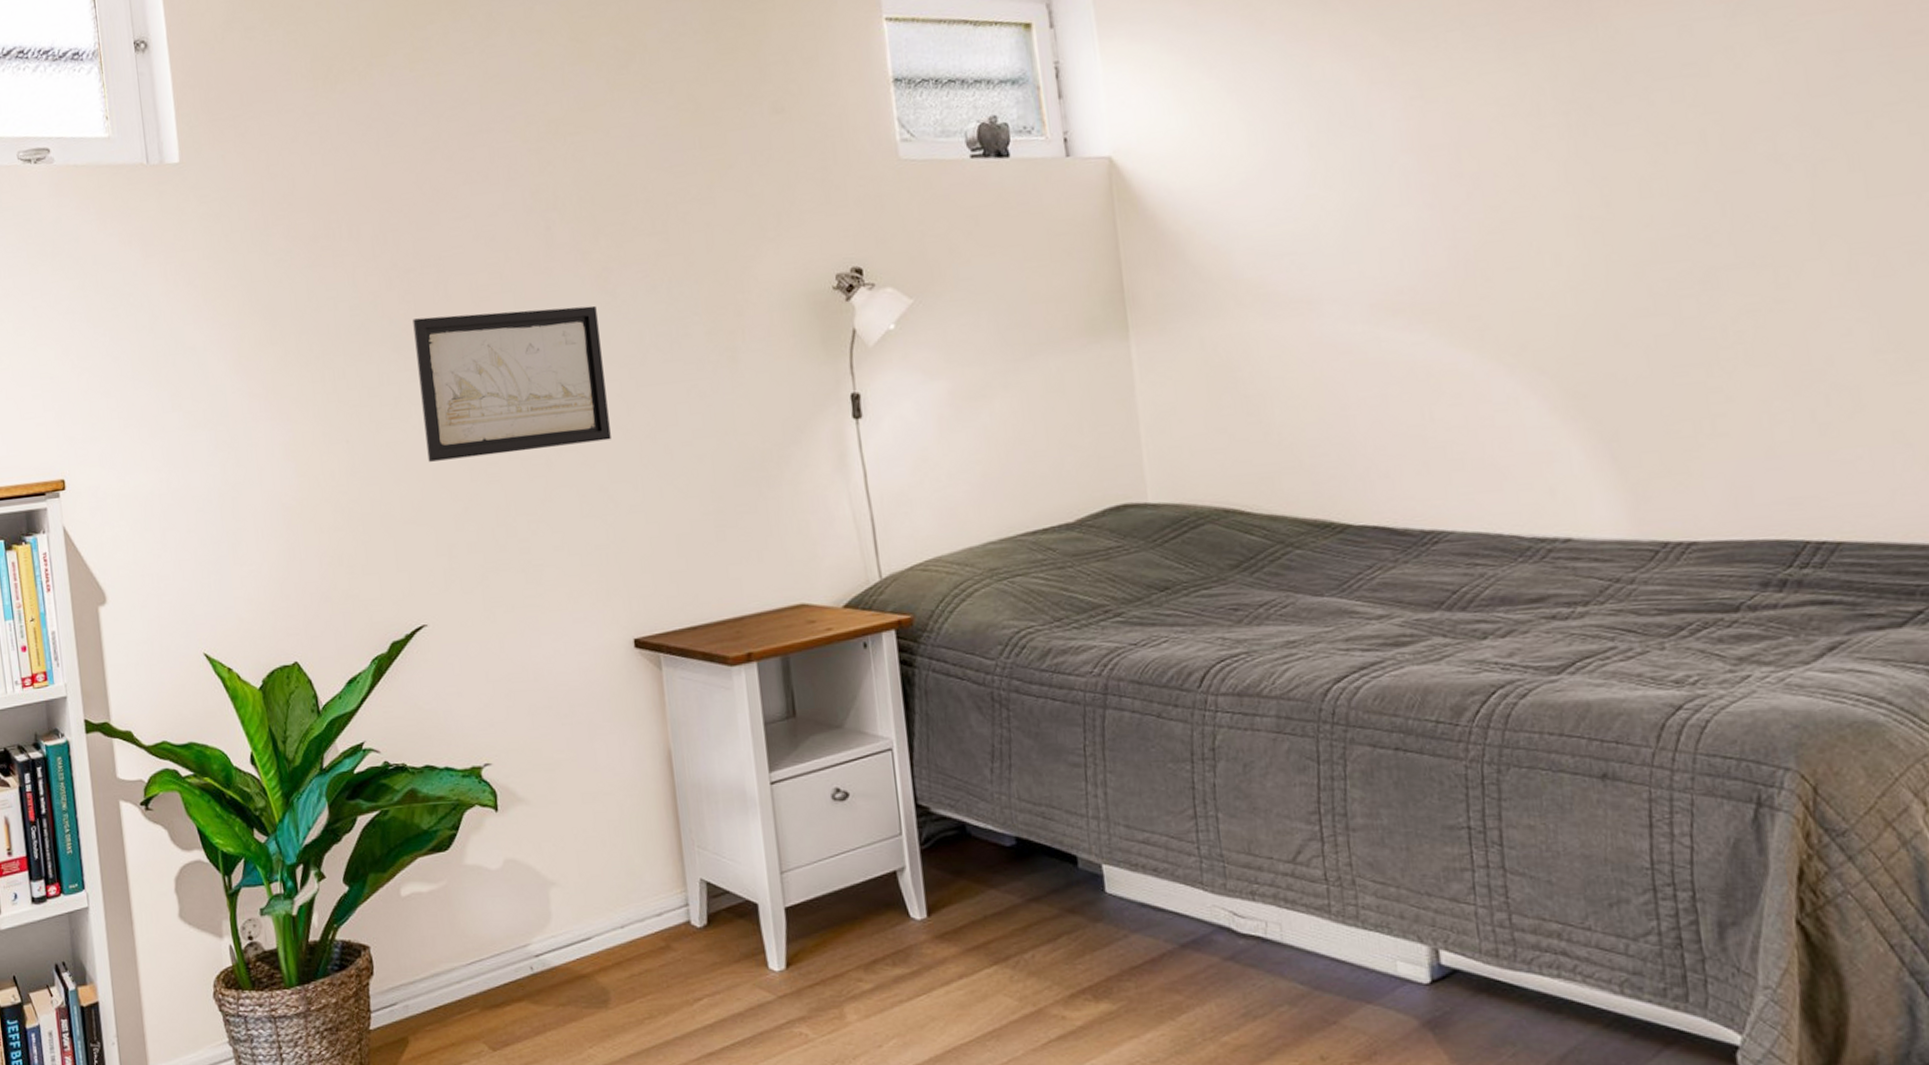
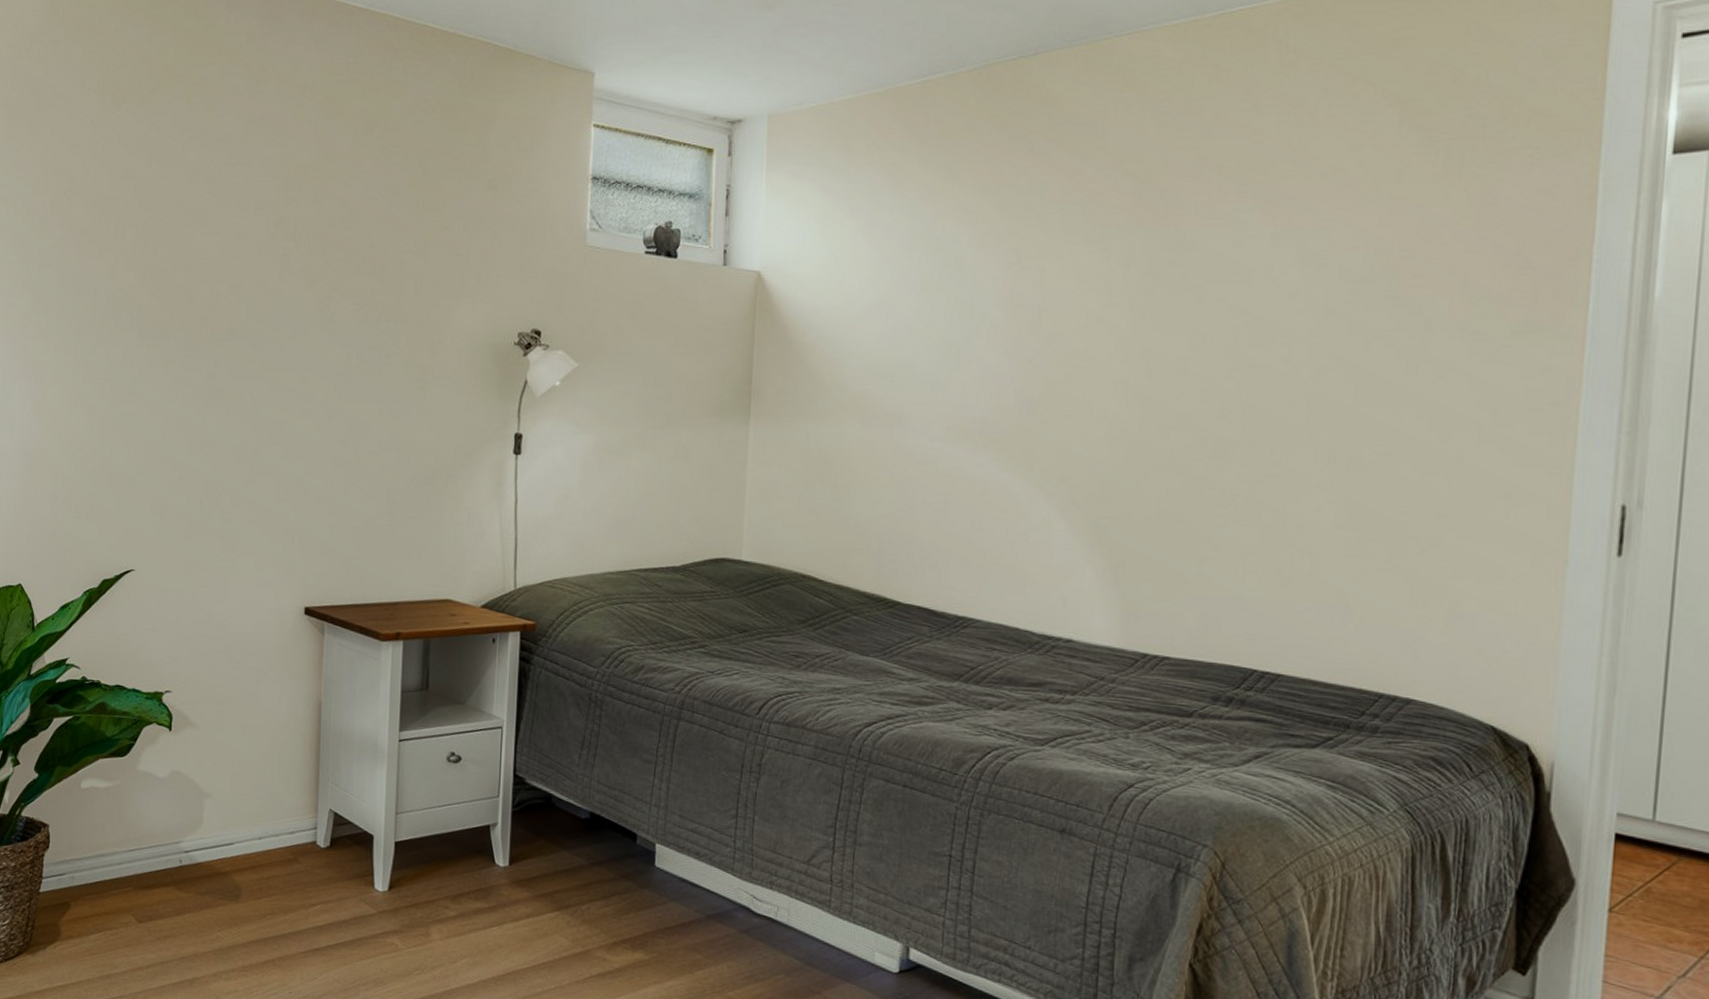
wall art: present [413,305,611,462] -> none [155,313,315,440]

